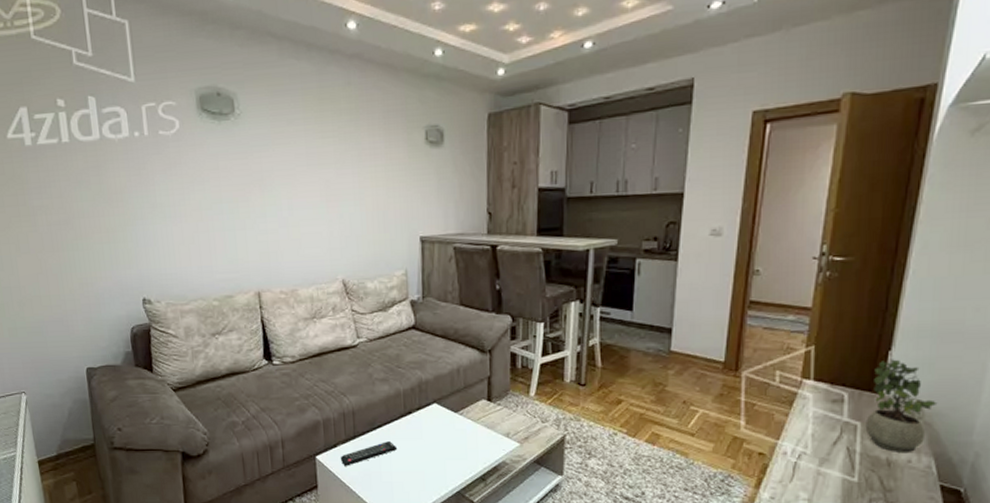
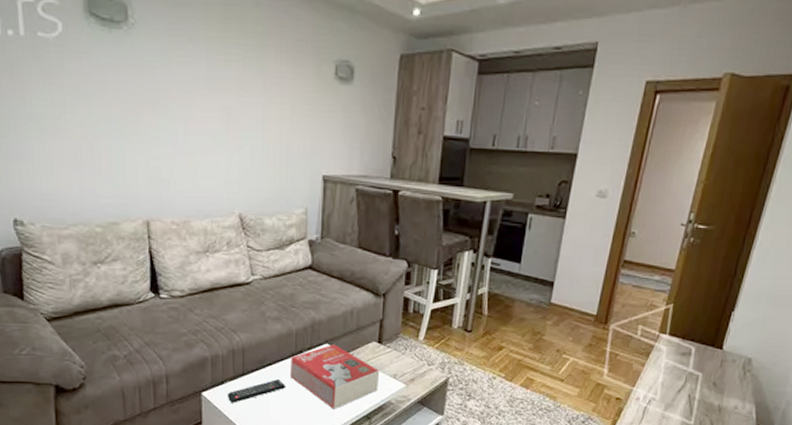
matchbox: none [400,404,492,471] -> present [290,344,380,409]
potted plant: present [865,359,938,454] -> none [705,319,765,401]

